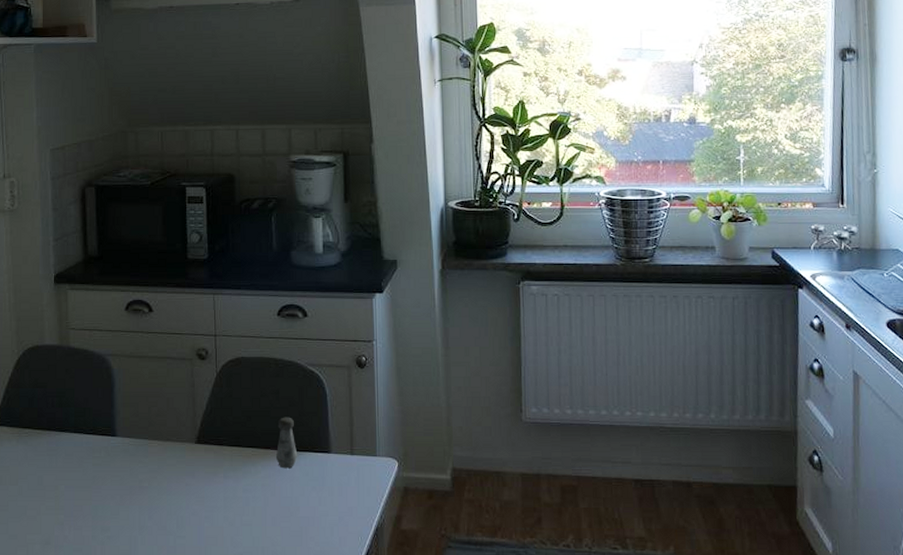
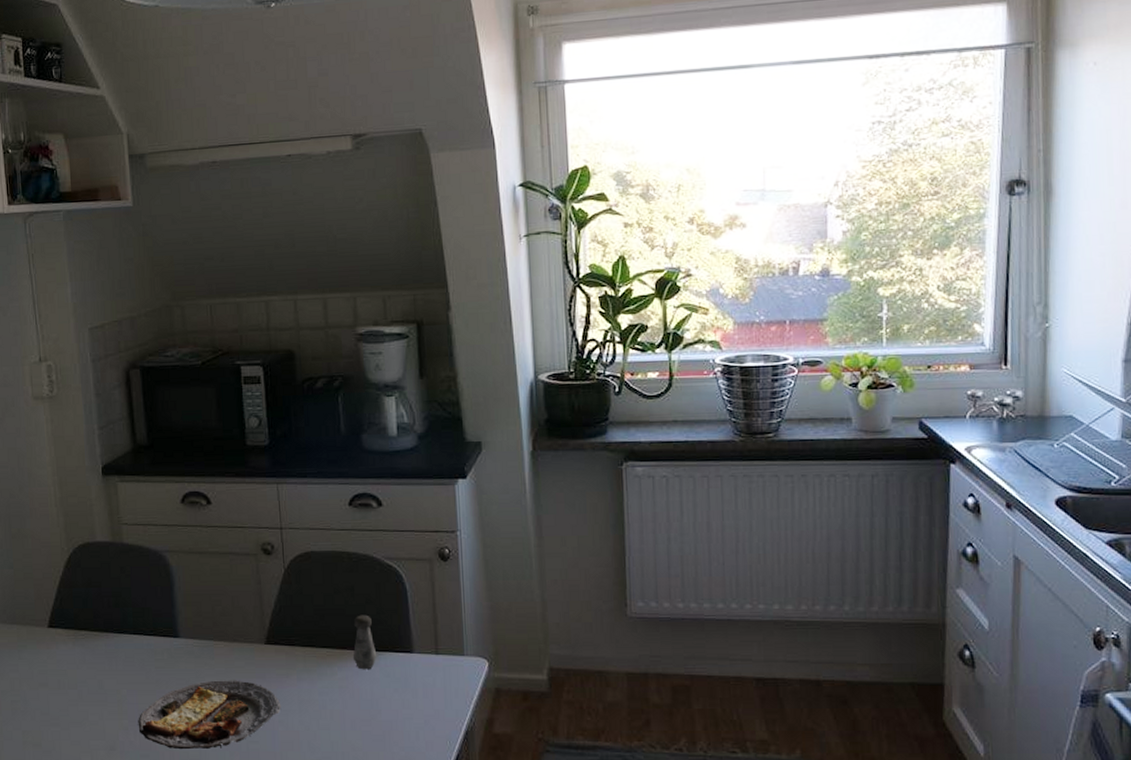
food plate: none [73,477,208,544] -> present [138,680,281,750]

